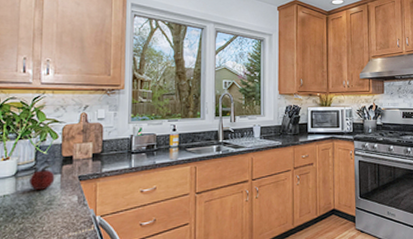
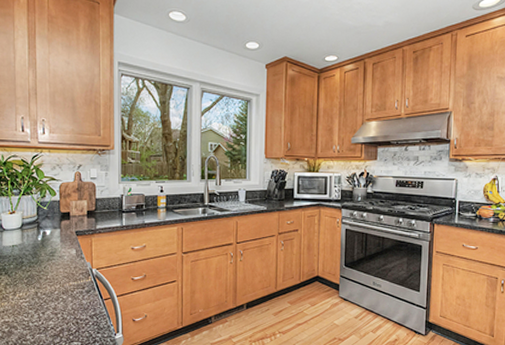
fruit: present [30,165,55,190] -> none [34,220,55,242]

